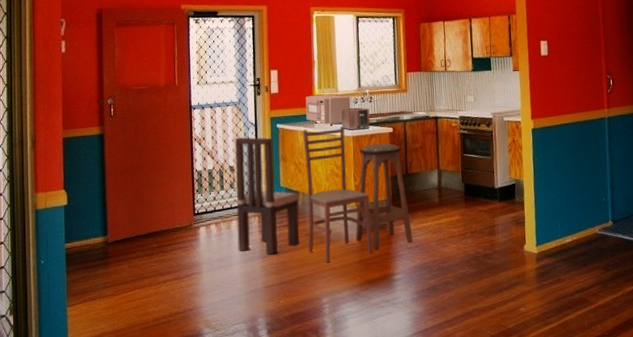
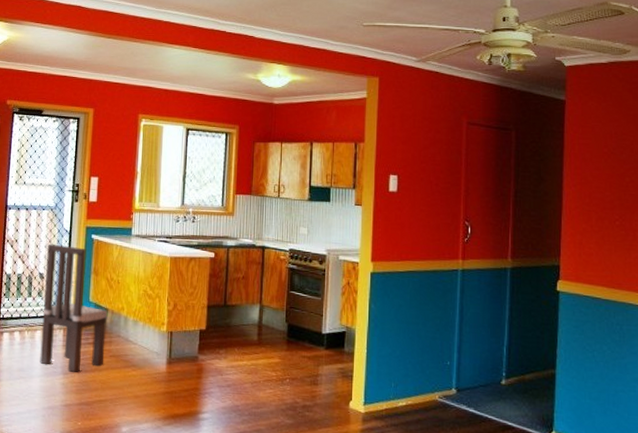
dining chair: present [303,125,373,263] -> none [112,244,182,390]
microwave: present [305,94,351,126] -> none [123,208,172,243]
toaster: present [341,107,370,131] -> none [159,225,191,252]
stool: present [355,143,413,250] -> none [163,268,225,383]

